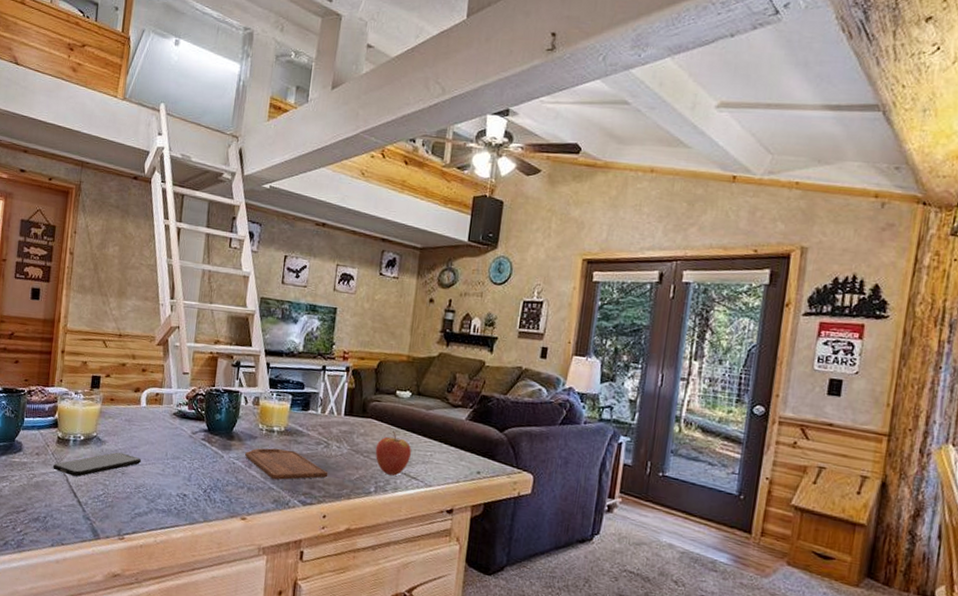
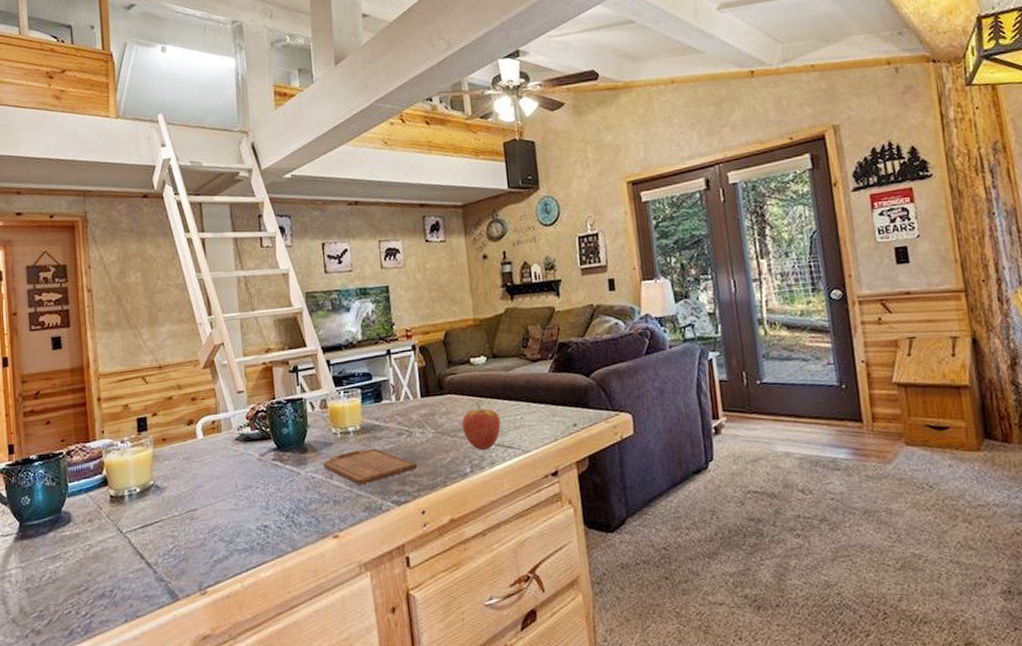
smartphone: present [53,452,142,477] -> none [110,495,210,536]

